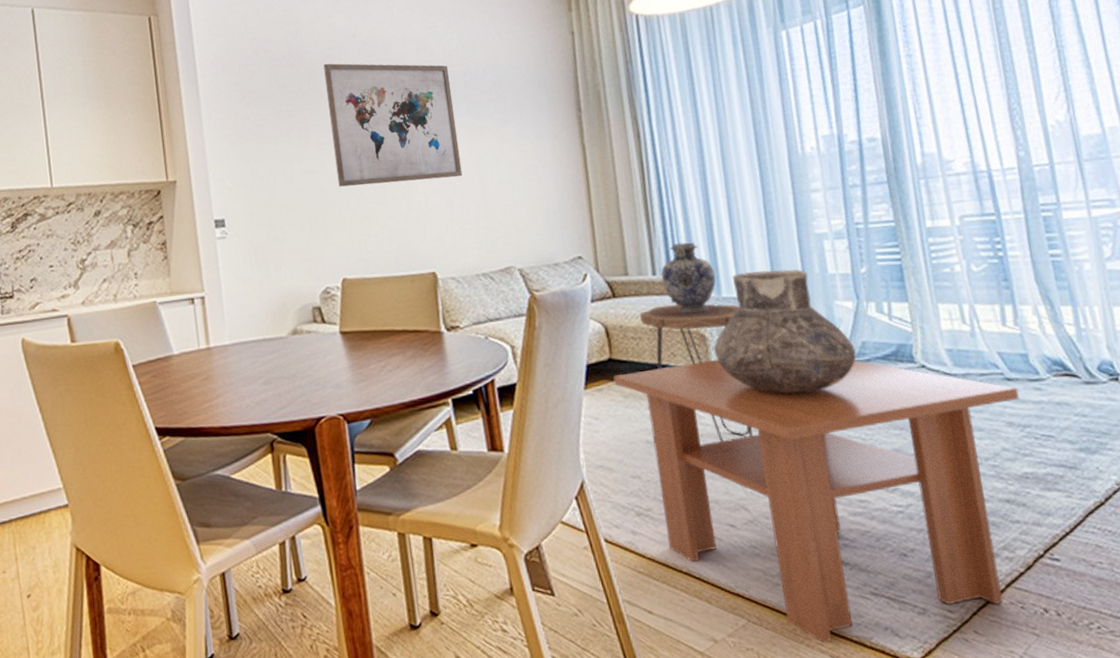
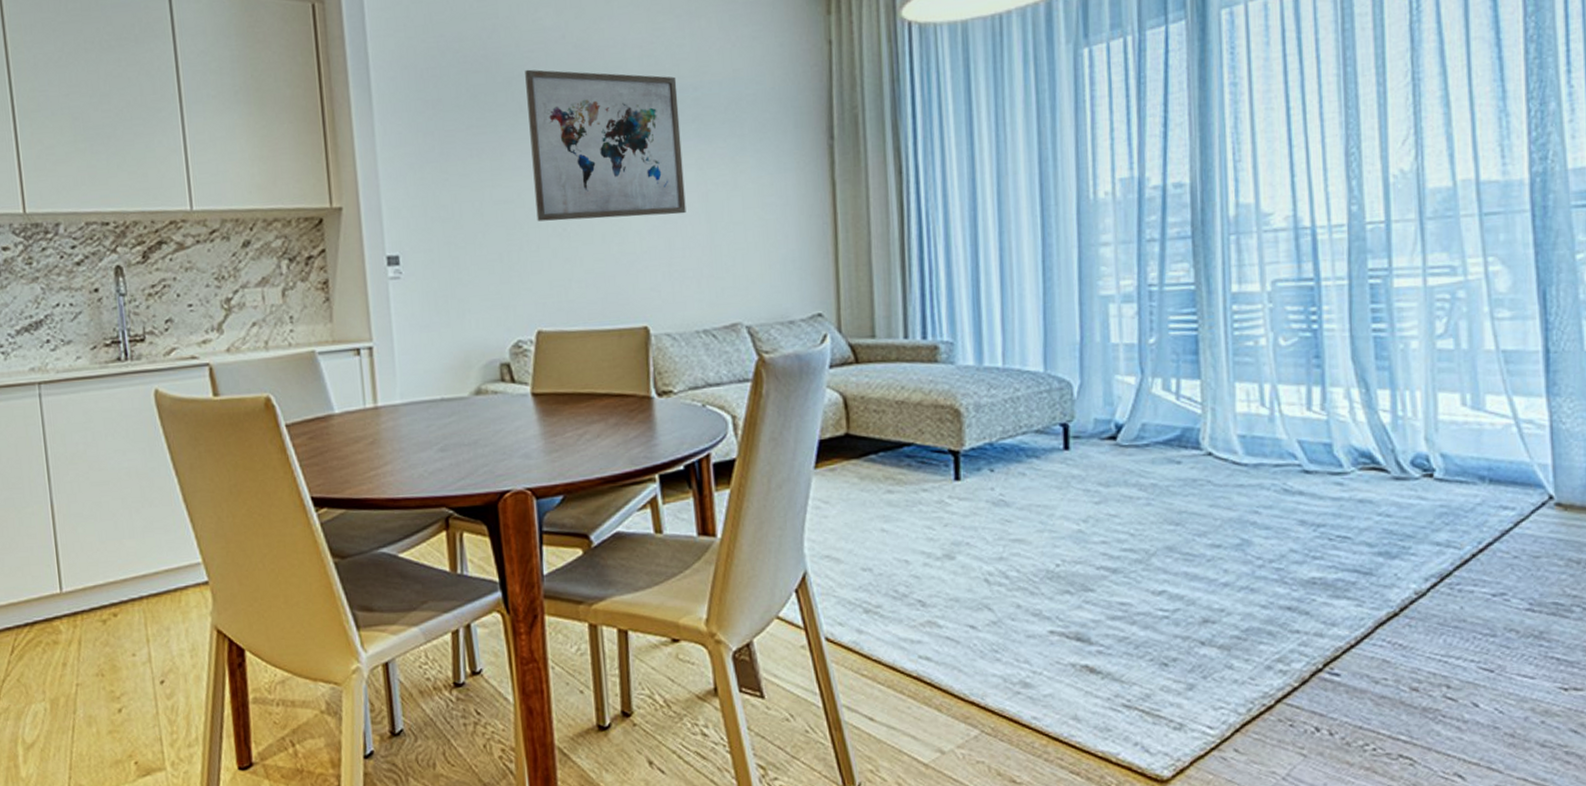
coffee table: present [613,359,1020,643] -> none [849,438,1317,758]
side table: present [640,303,753,442] -> none [886,373,1005,533]
decorative vase: present [661,242,716,314] -> none [914,301,978,385]
vase: present [714,269,856,393] -> none [969,336,1134,480]

